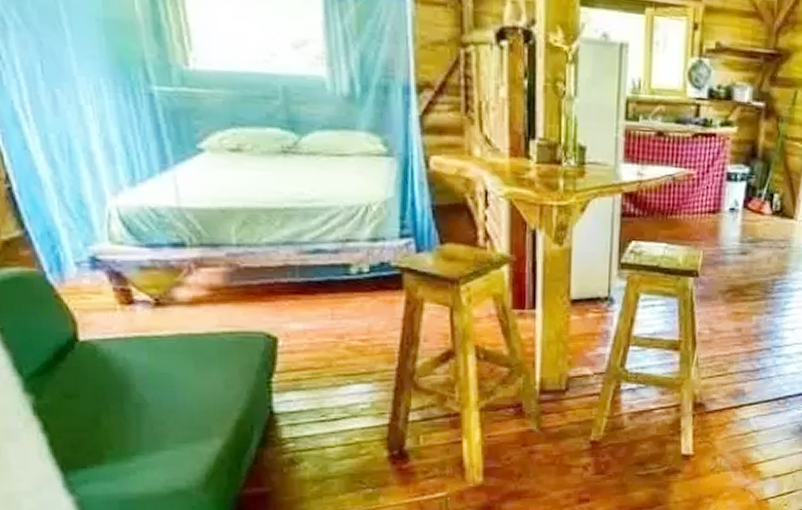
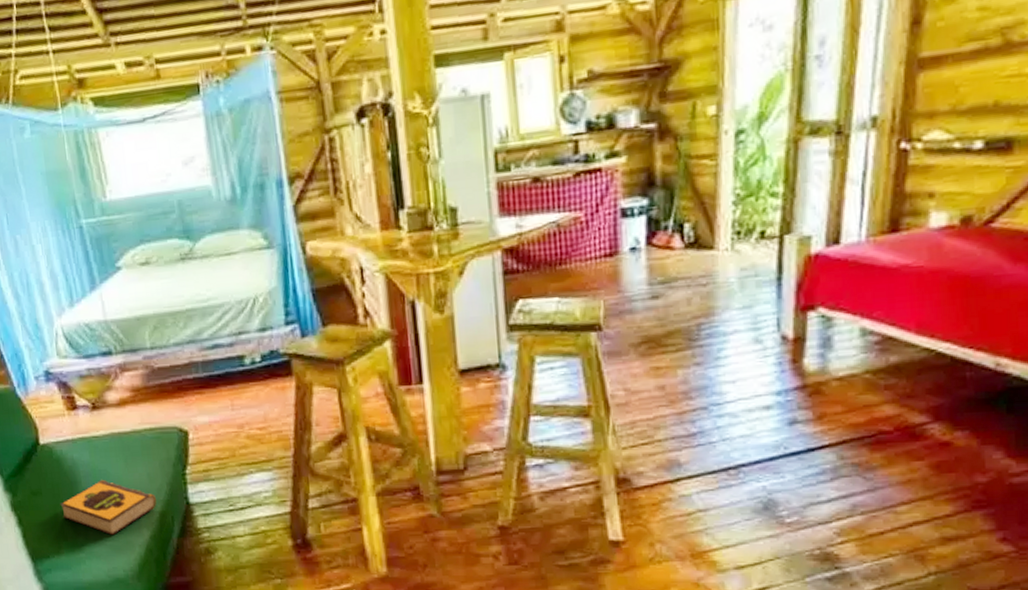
hardback book: none [104,385,233,445] -> present [60,480,156,536]

